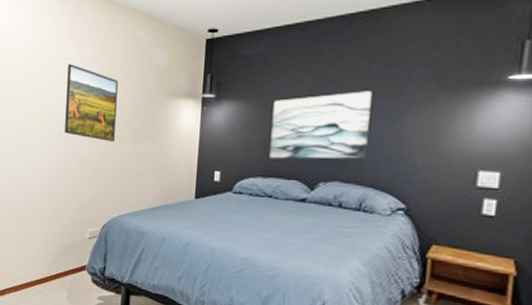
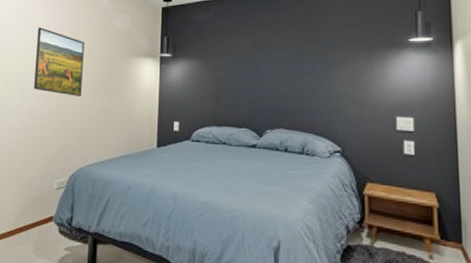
wall art: present [269,91,372,159] -> none [222,51,304,110]

